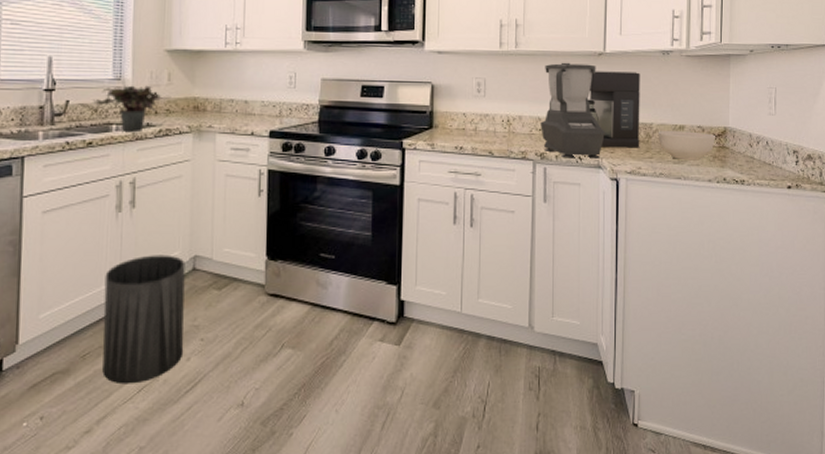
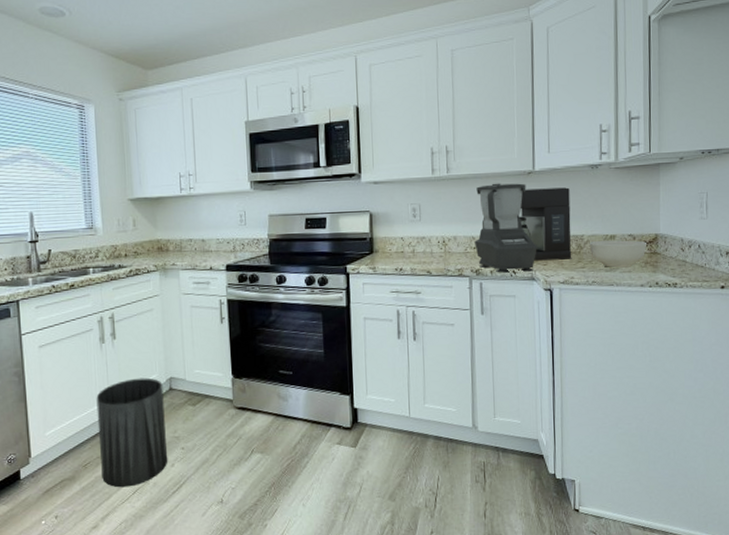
potted plant: present [93,85,172,133] -> none [71,232,138,275]

